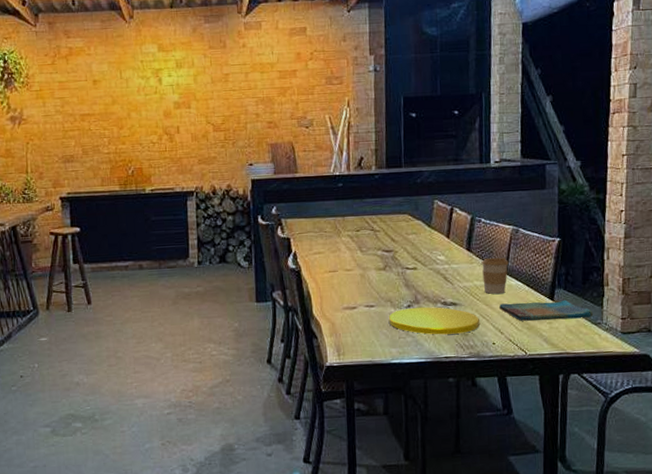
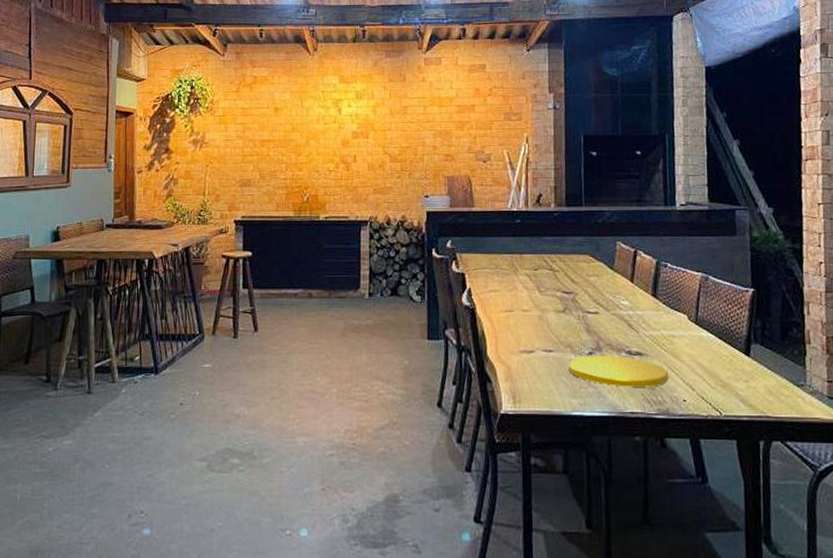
coffee cup: present [481,257,509,295] -> none [668,305,699,346]
dish towel: present [499,299,594,321] -> none [689,356,795,378]

